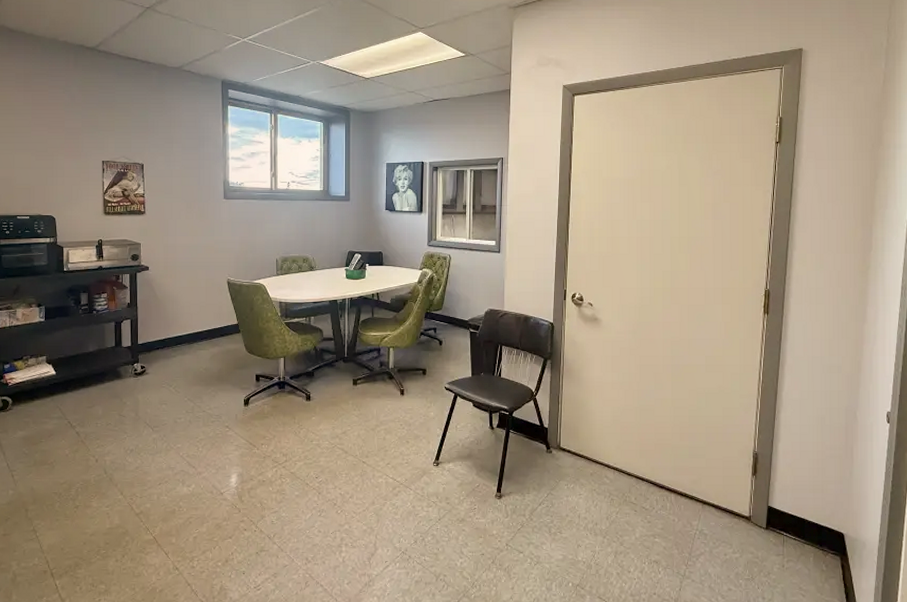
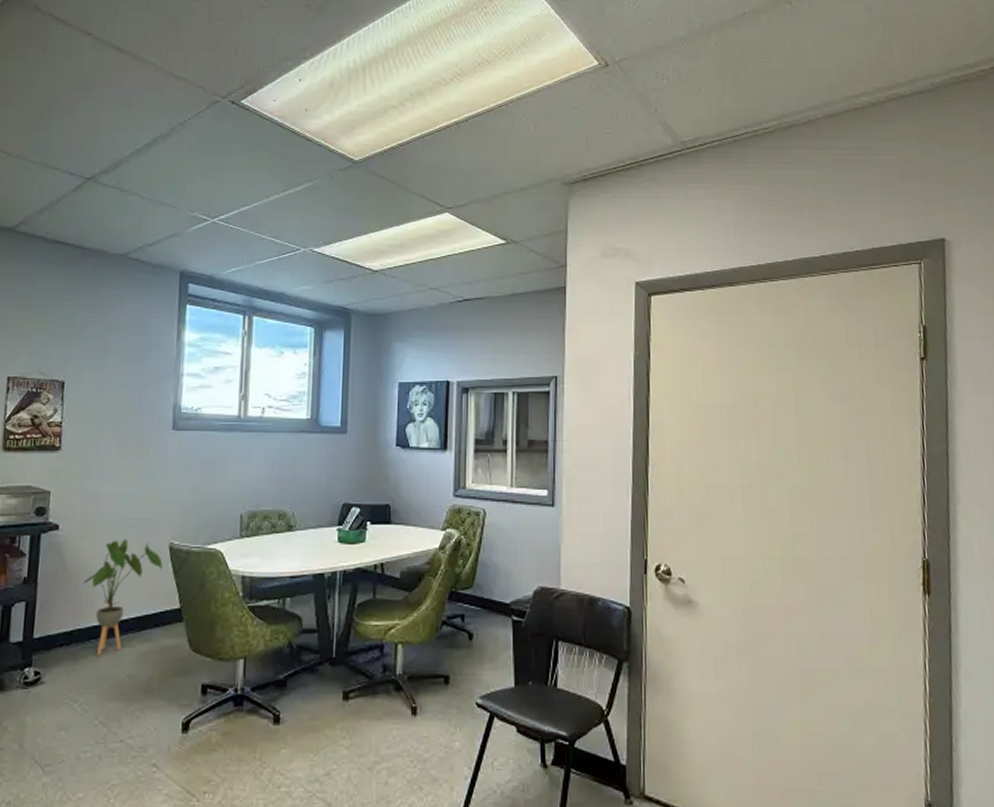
house plant: none [169,276,223,356] -> present [82,539,163,656]

